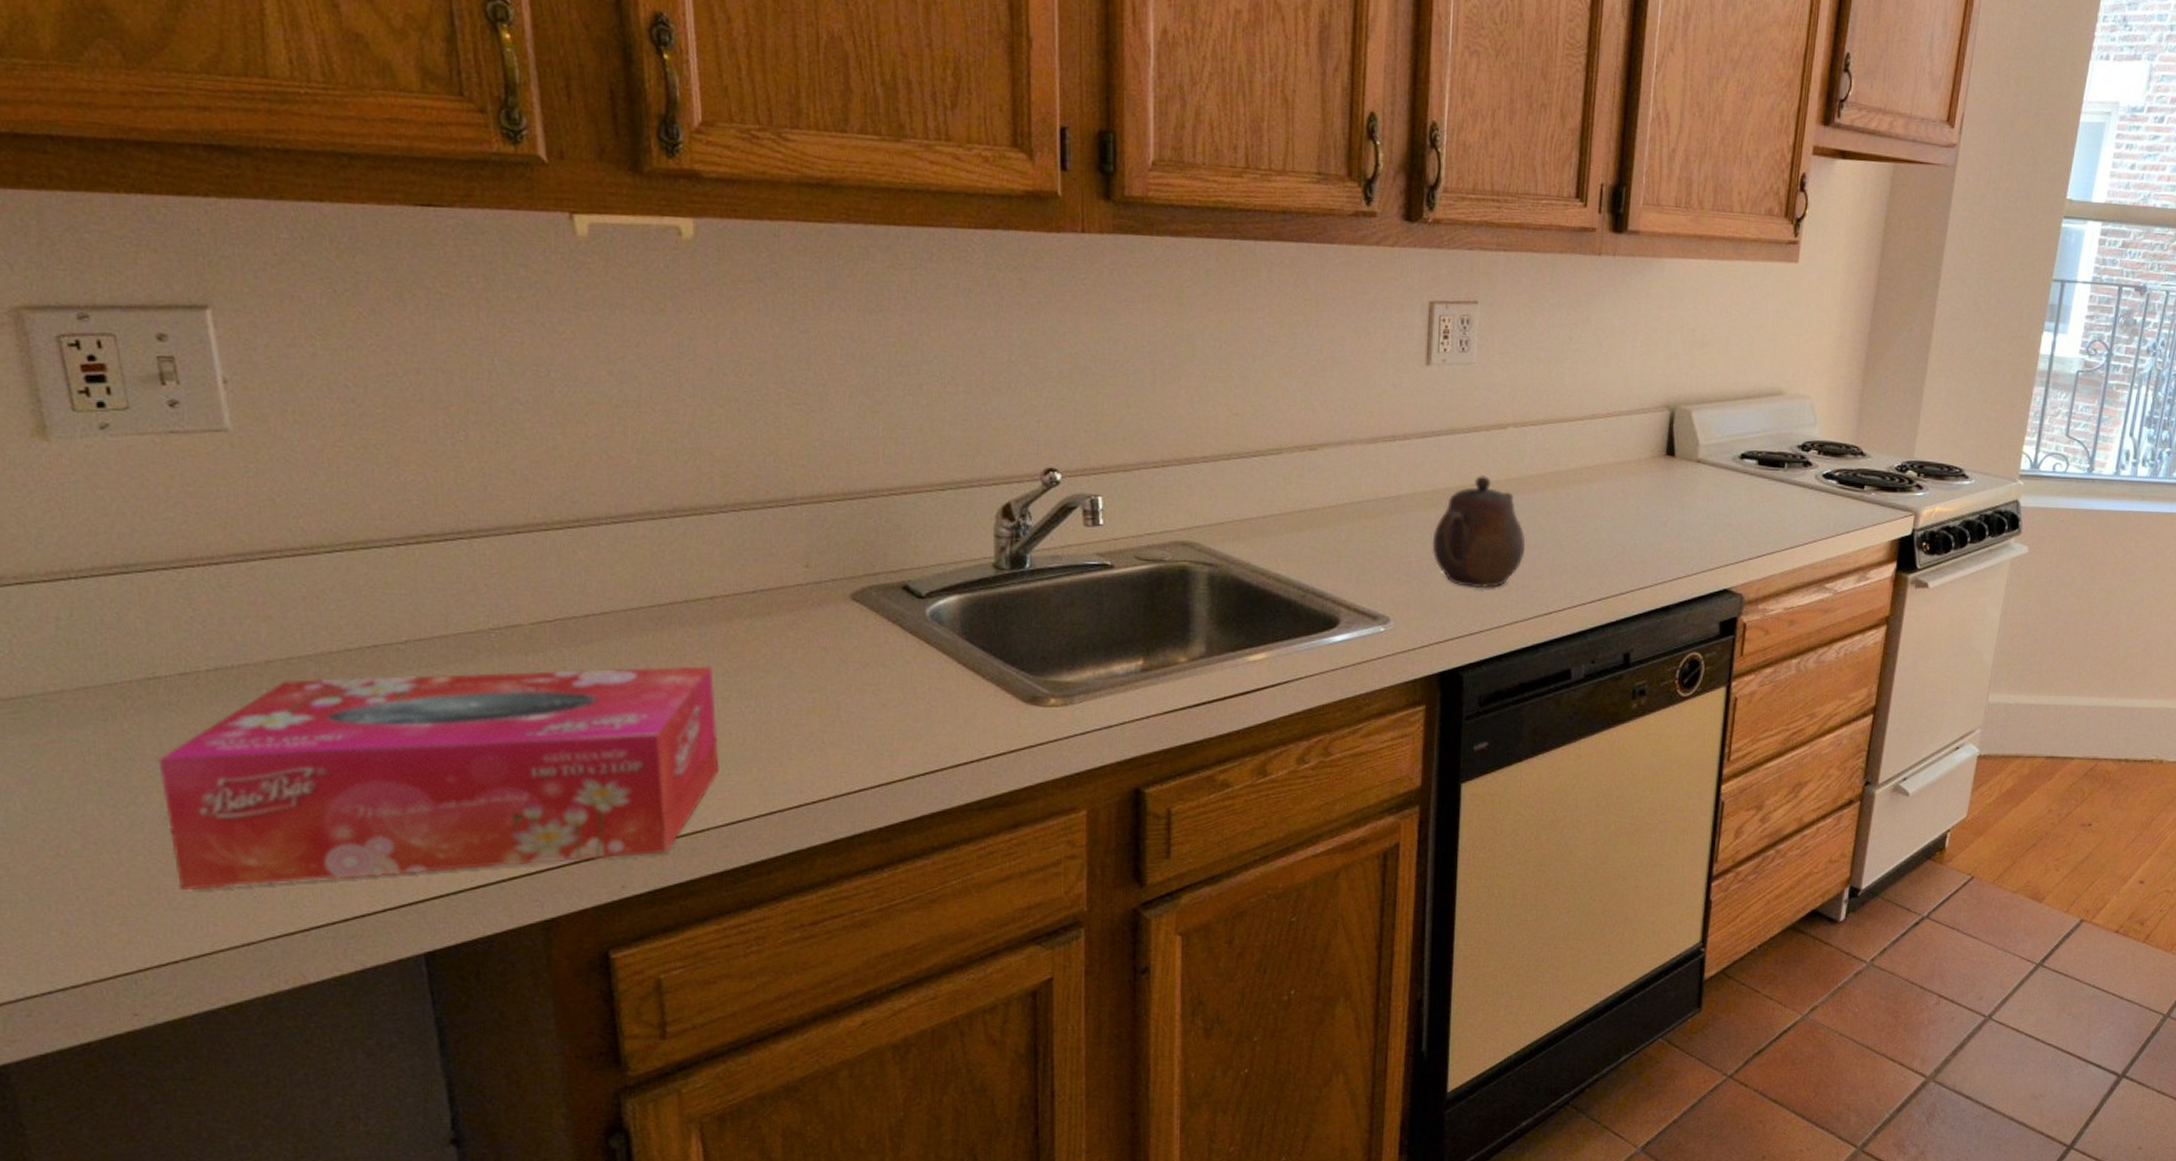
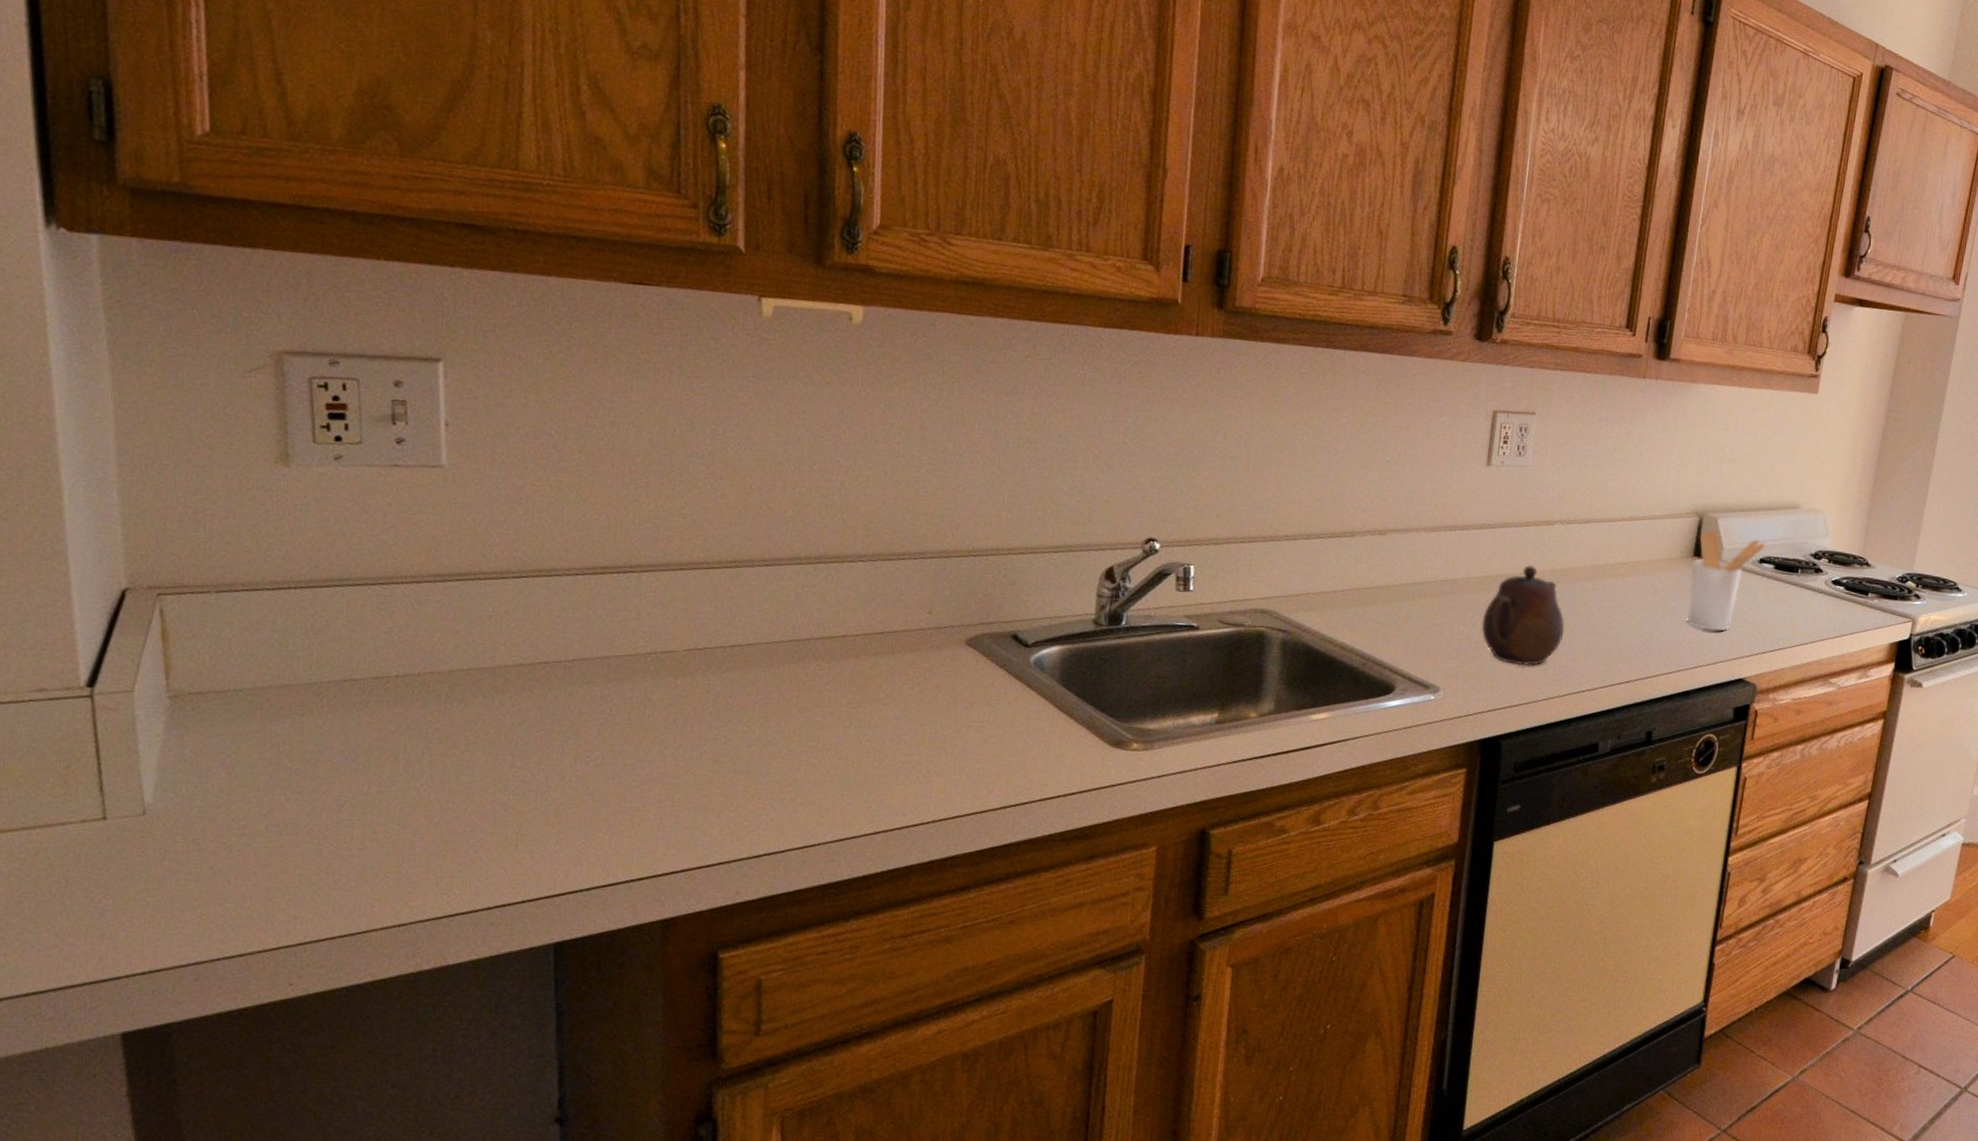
tissue box: present [158,666,719,891] -> none [342,688,838,874]
utensil holder: none [1662,424,1747,538] -> present [1686,529,1766,632]

